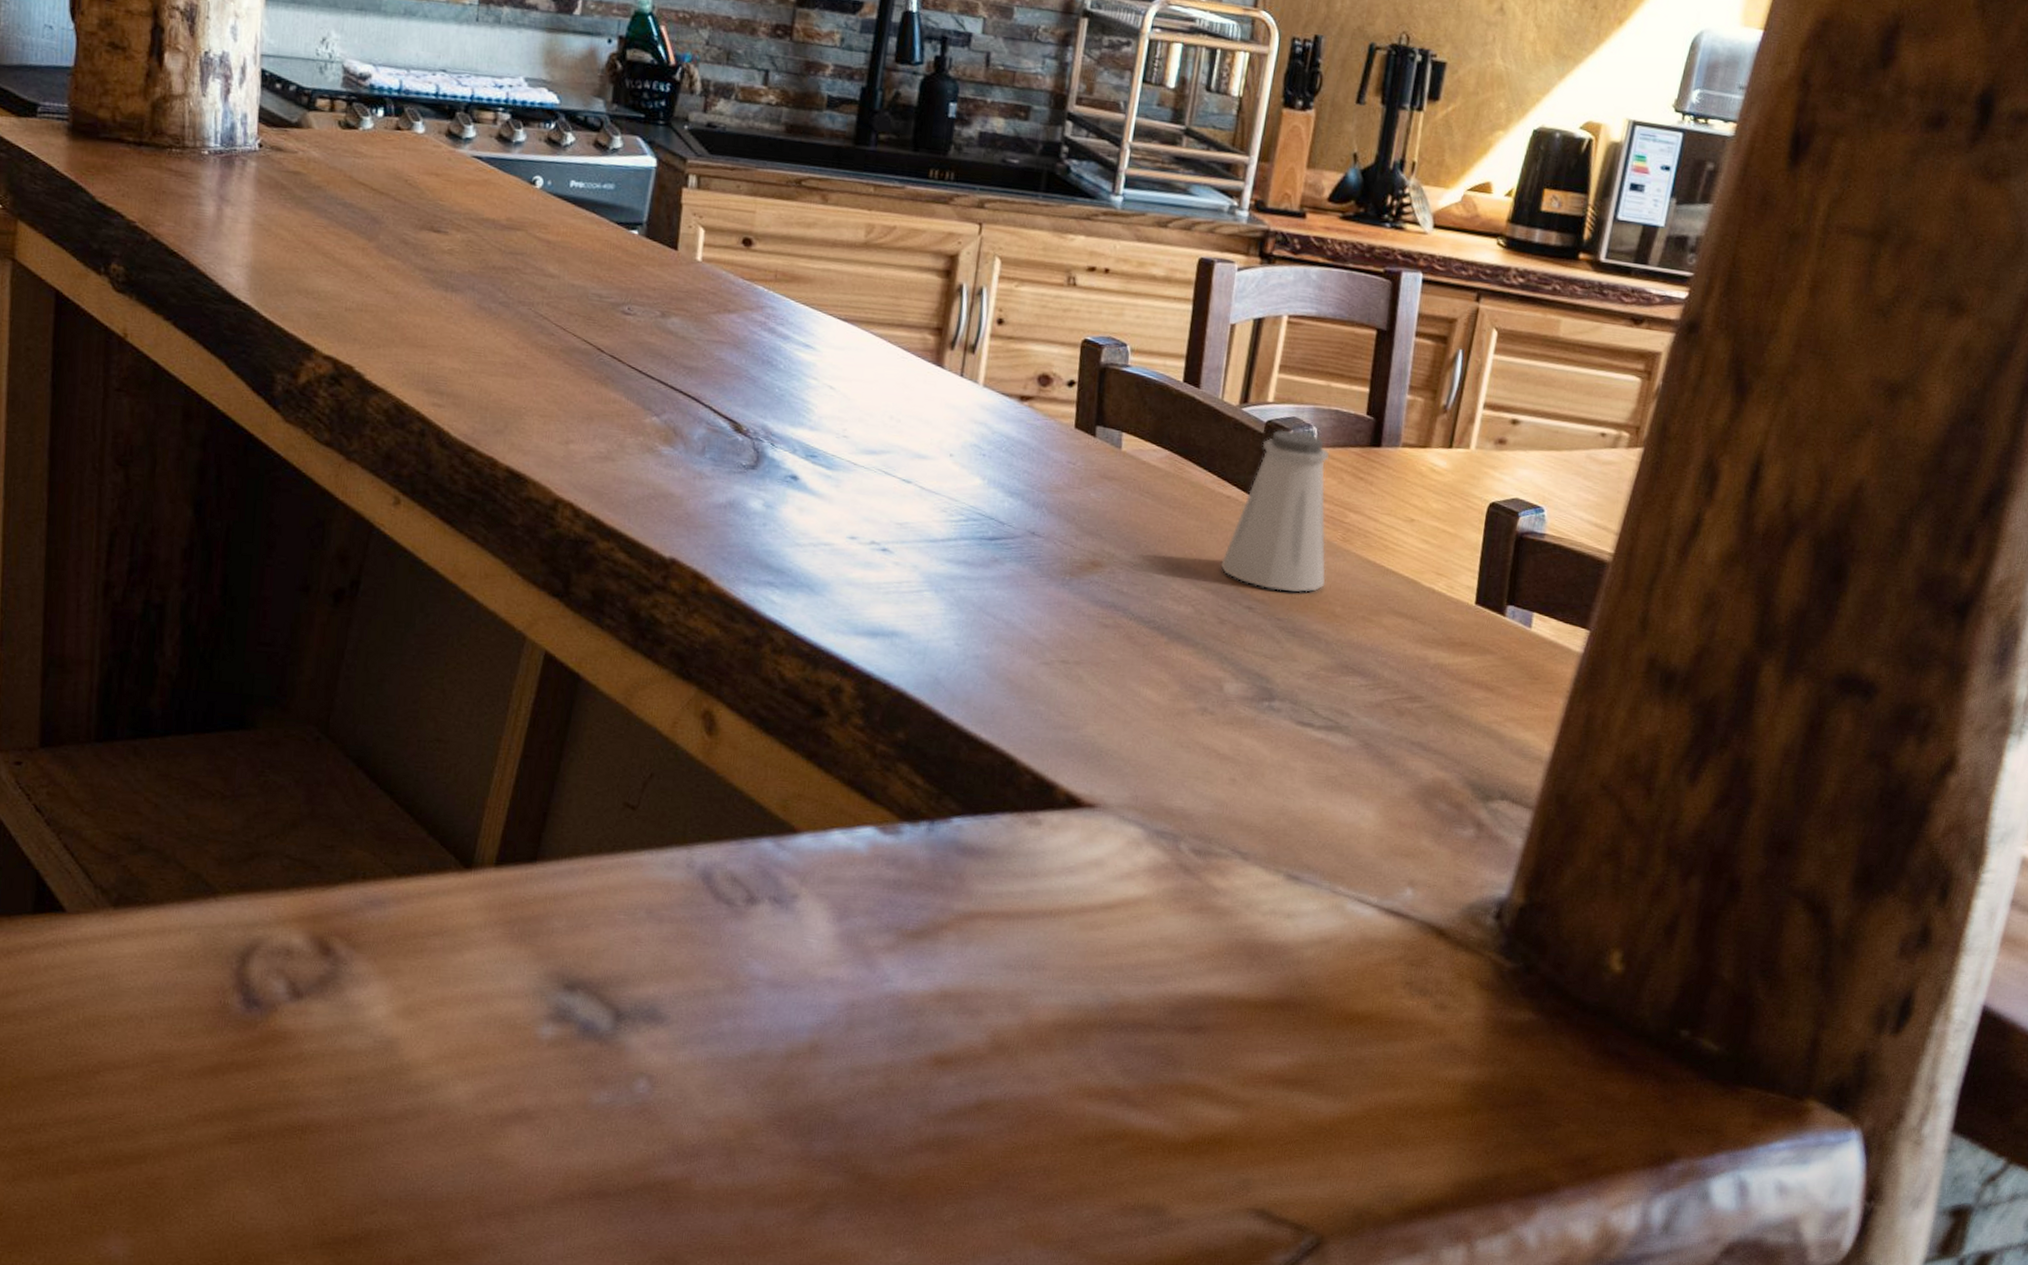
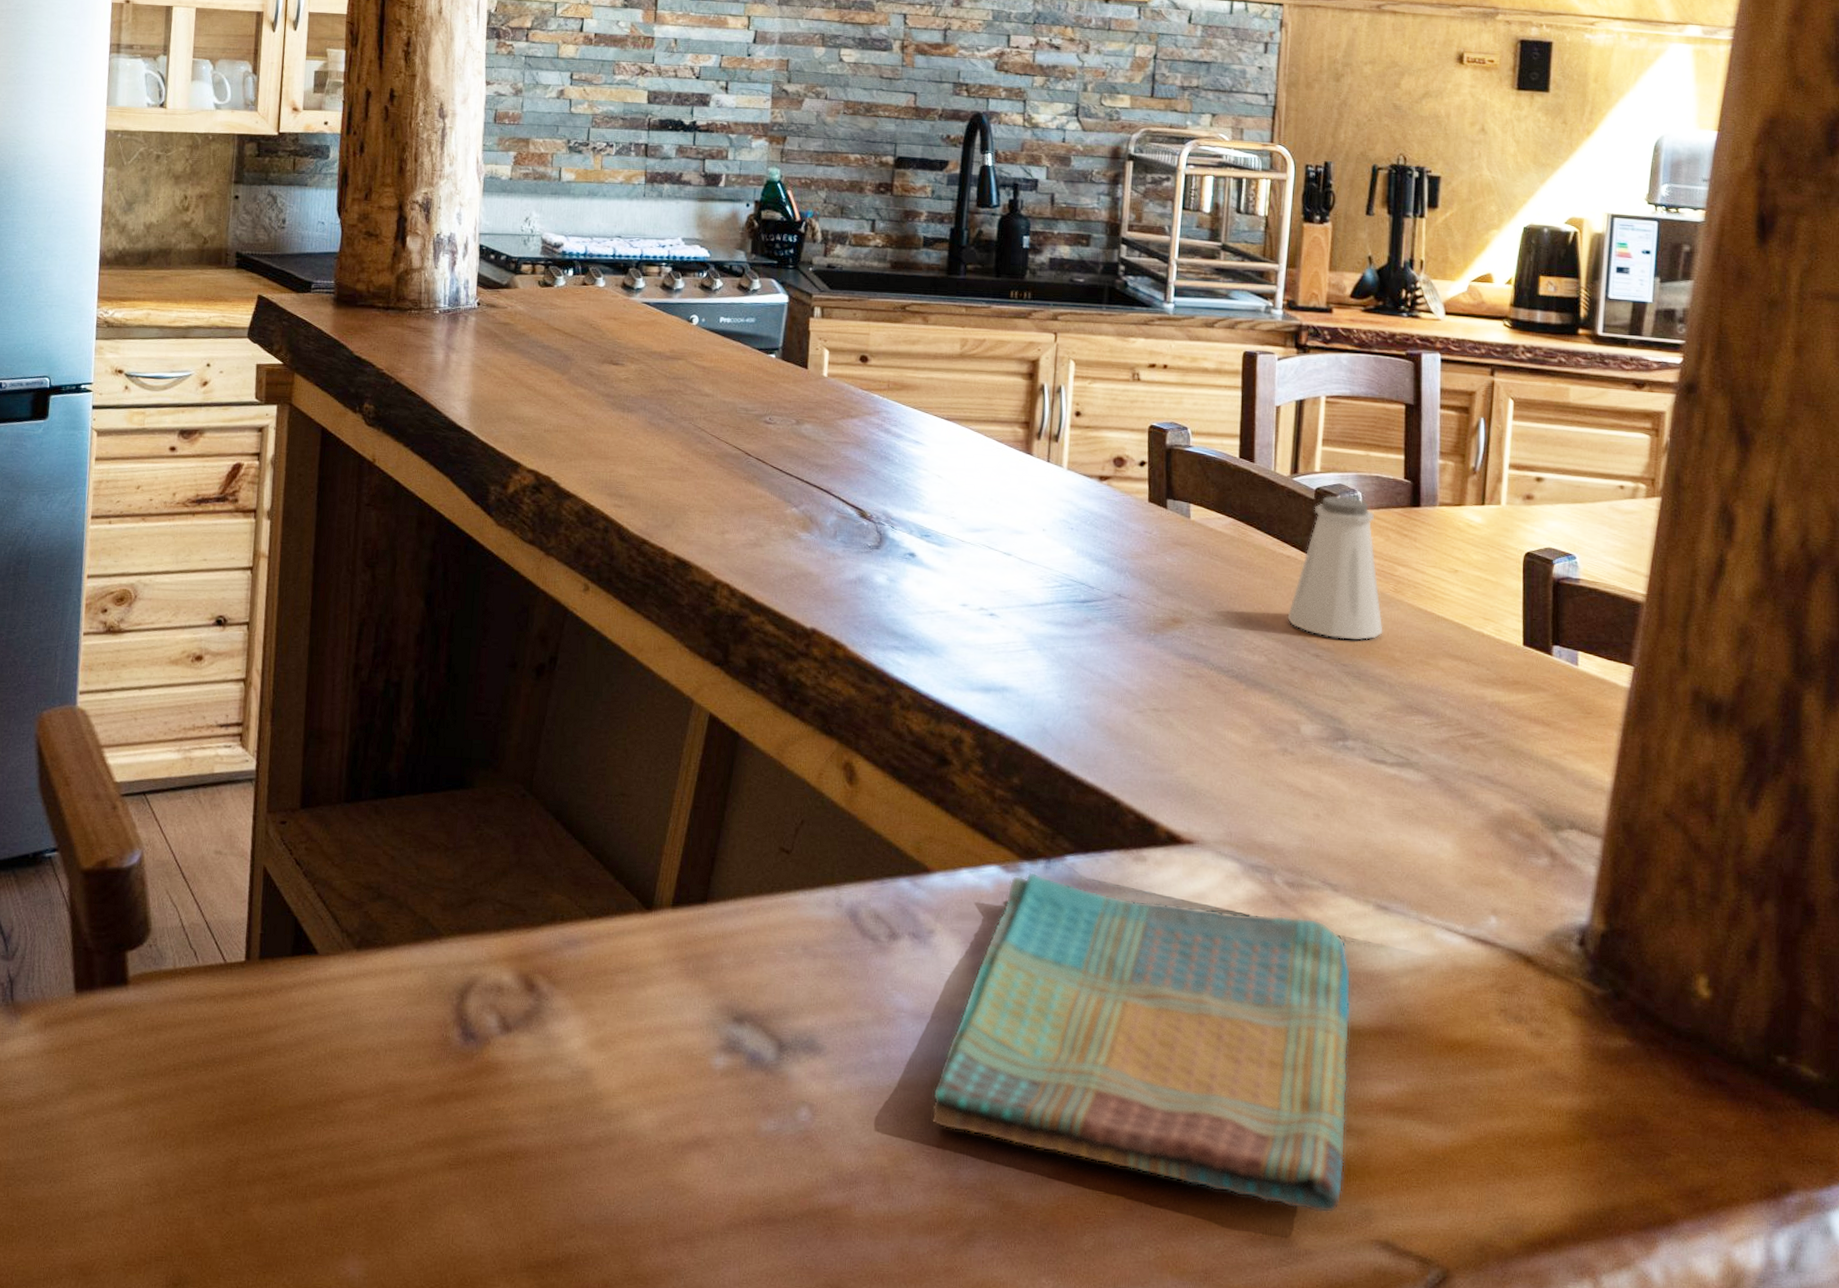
dish towel: none [784,835,1253,1183] -> present [931,872,1352,1213]

